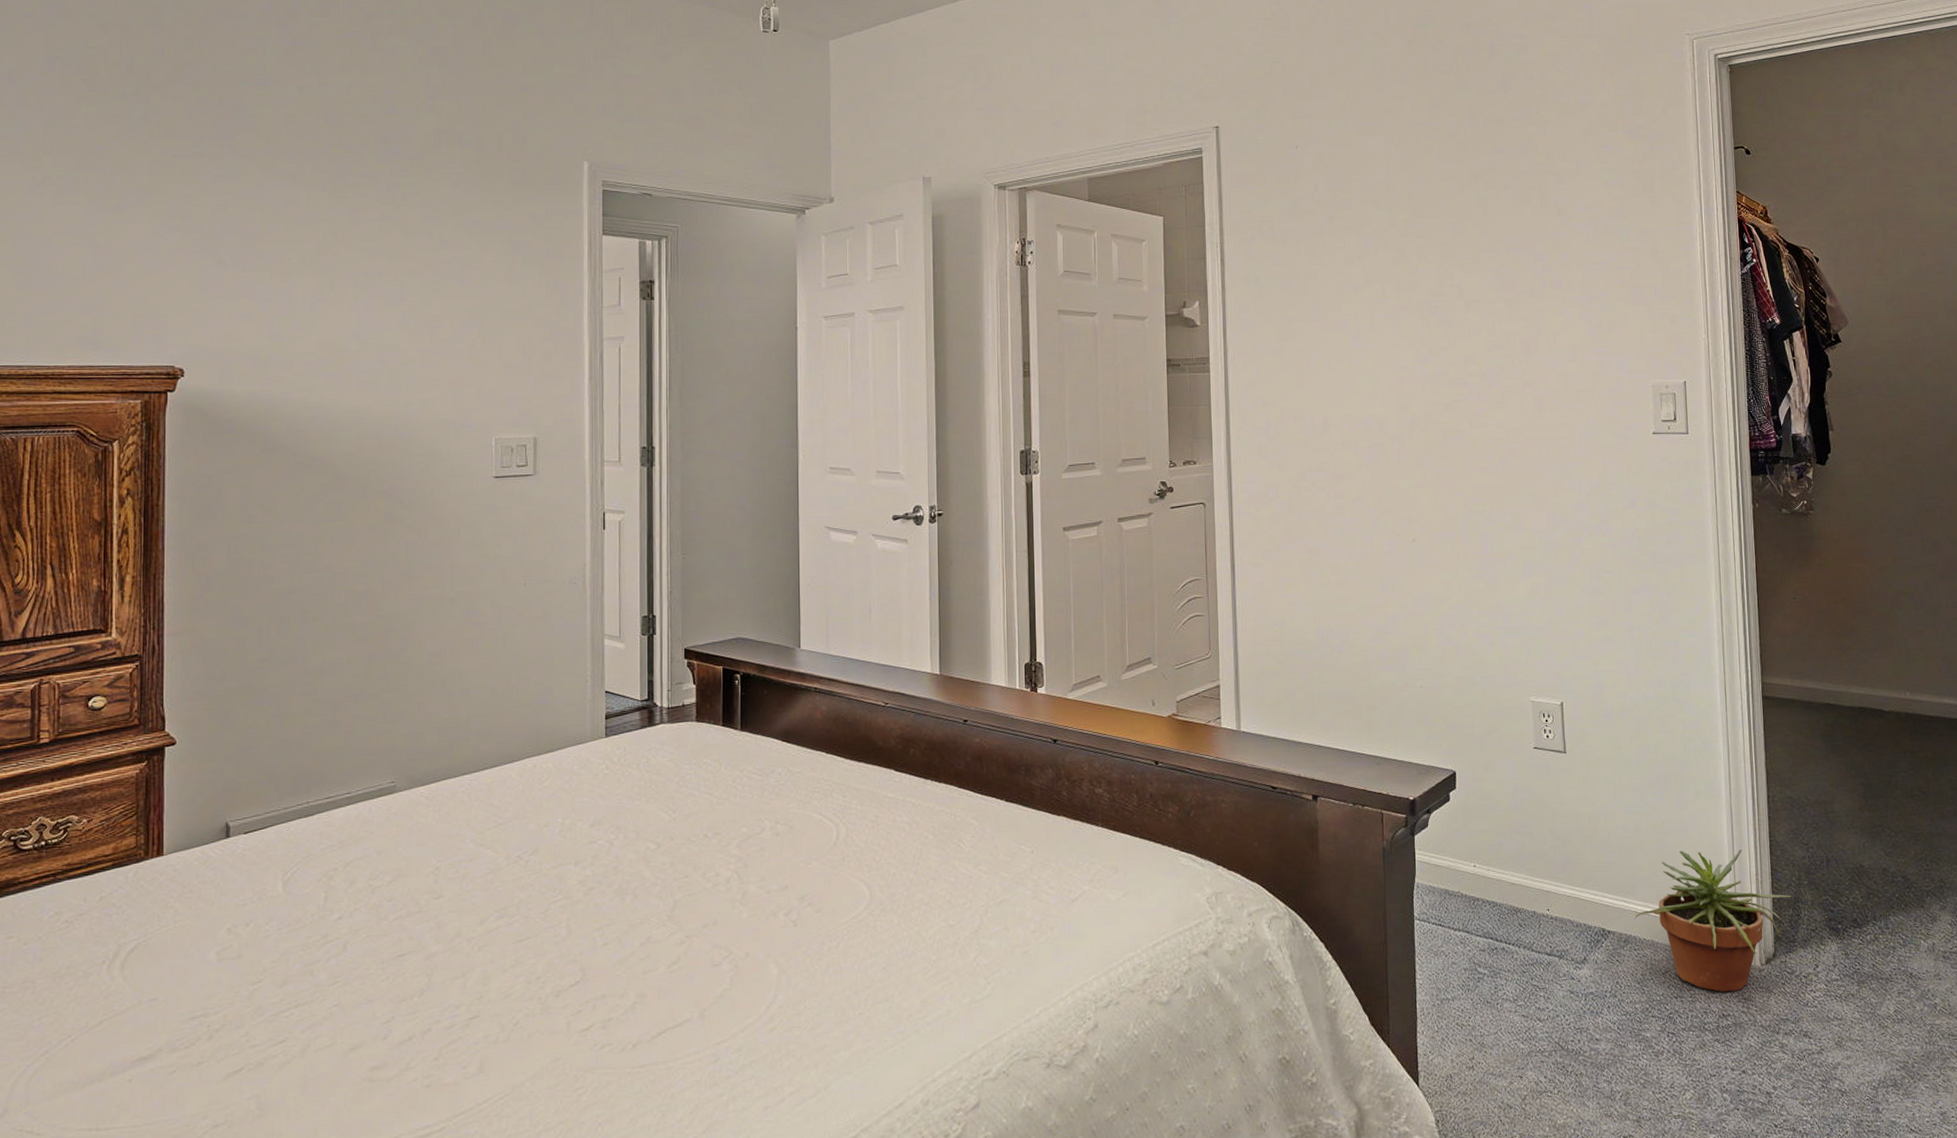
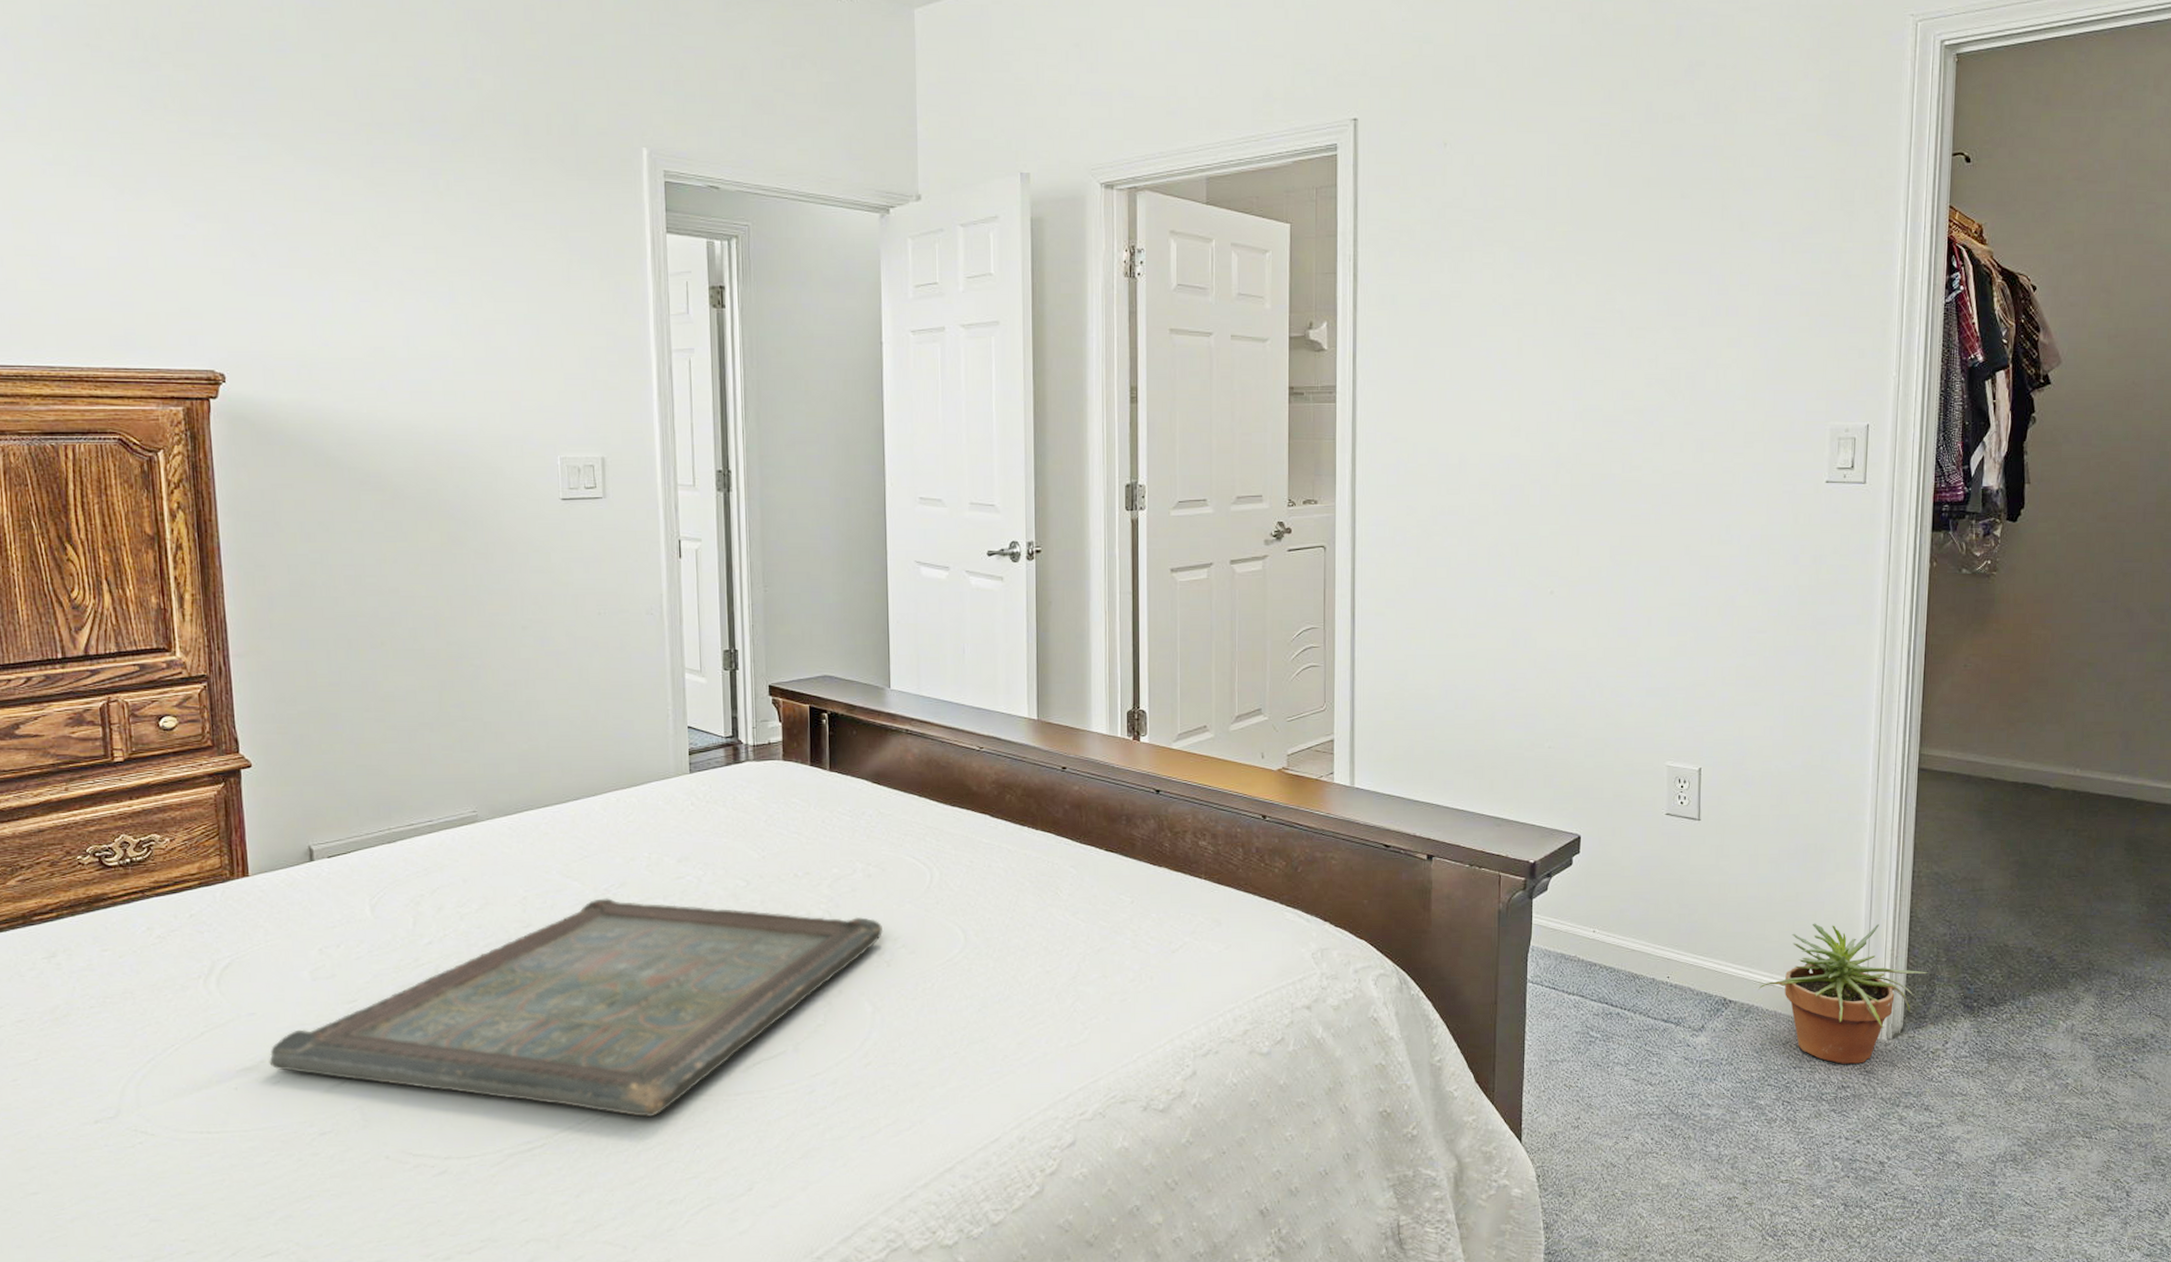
serving tray: none [167,866,791,1095] -> present [269,898,884,1118]

